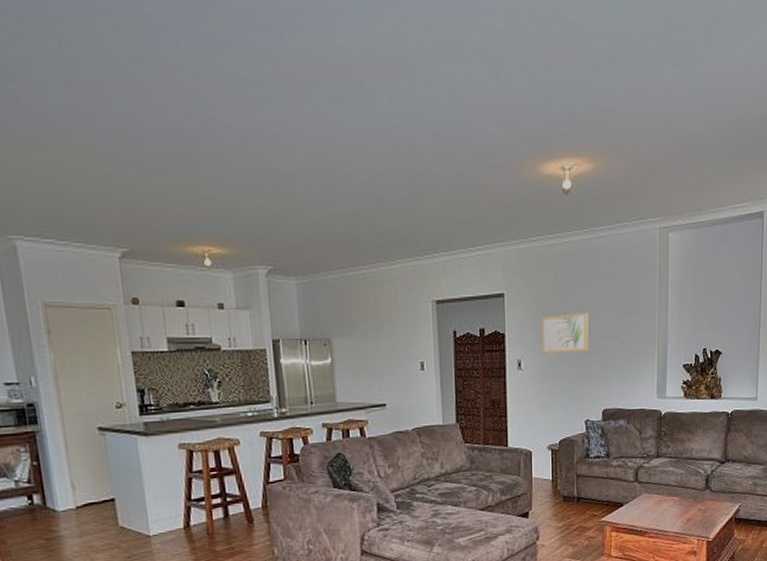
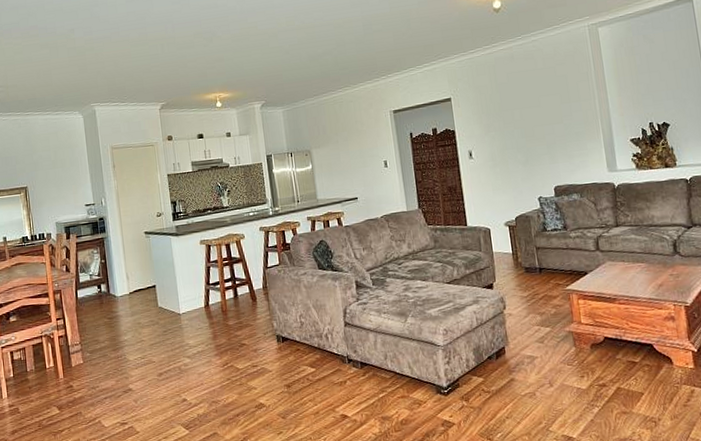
wall art: present [541,313,589,354] -> none [486,105,534,144]

